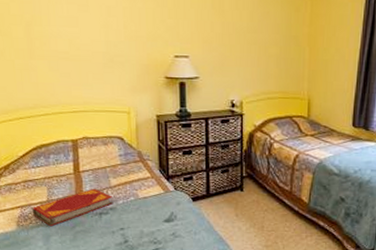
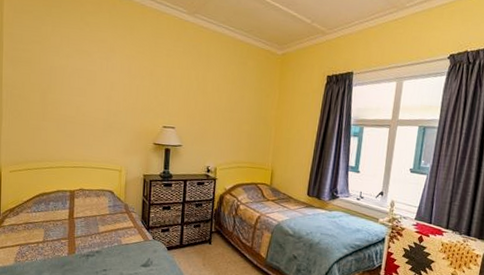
hardback book: present [33,188,112,227] -> none [30,233,99,264]

